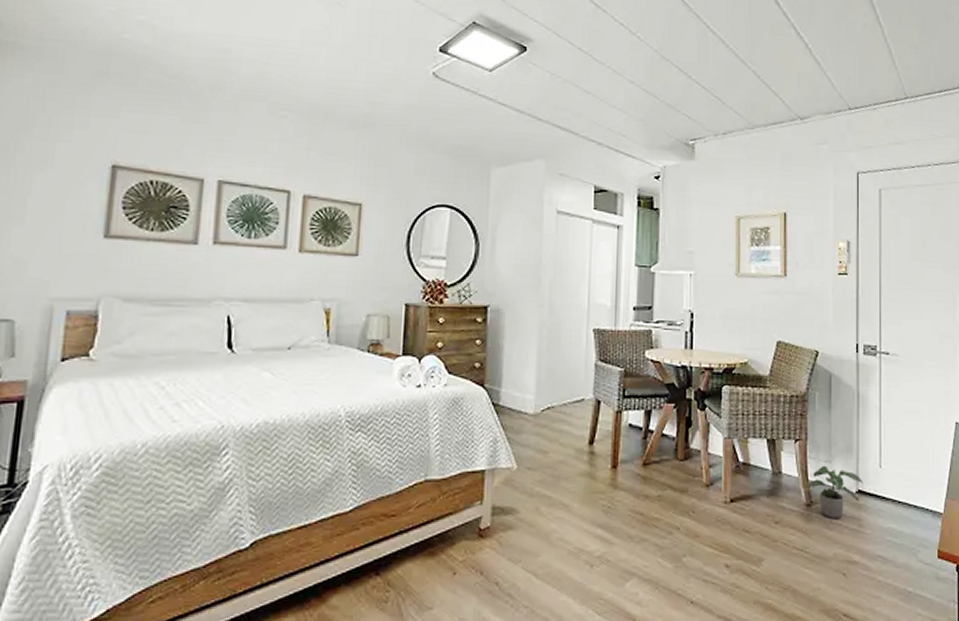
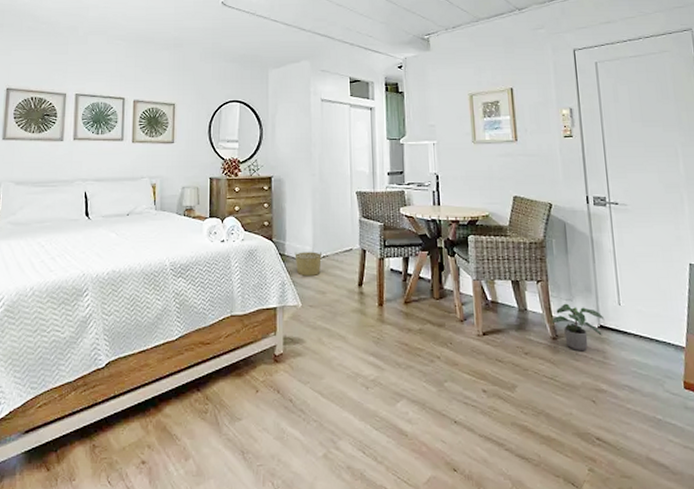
basket: none [511,401,546,433] -> present [294,251,322,277]

